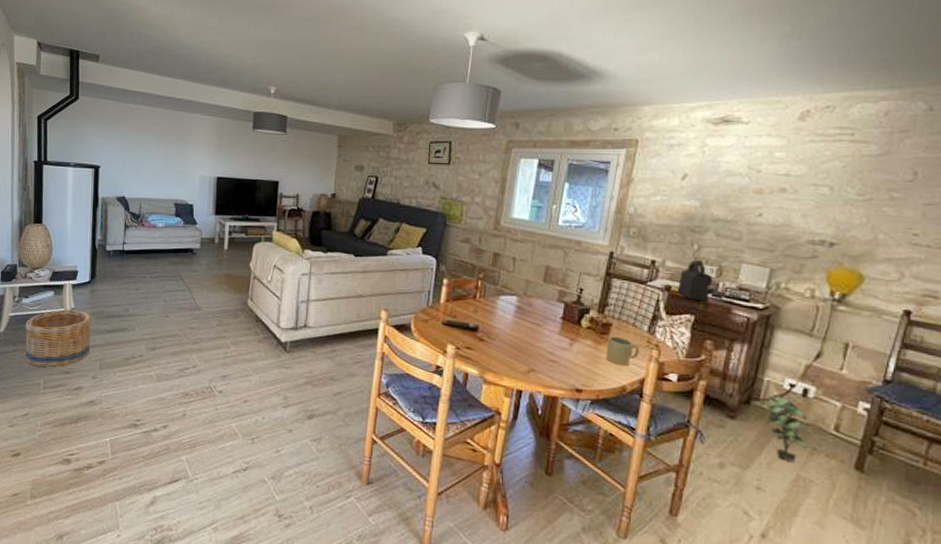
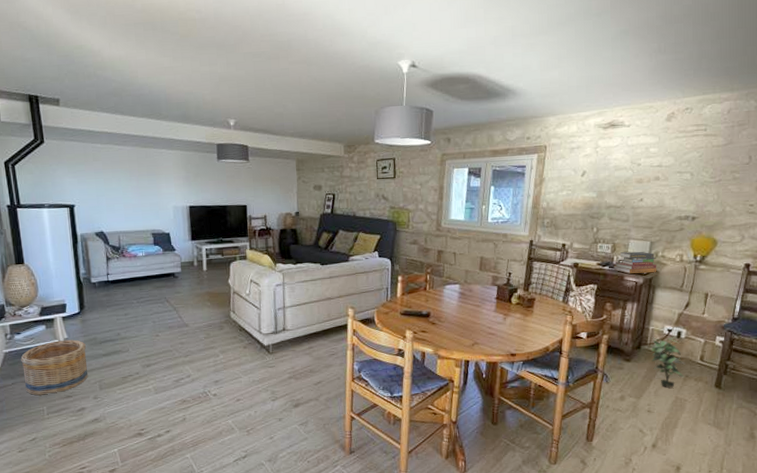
mug: present [606,336,639,367] -> none [532,308,557,332]
handbag: present [678,259,714,302] -> none [583,239,610,273]
books: none [718,278,778,309] -> present [613,251,657,274]

